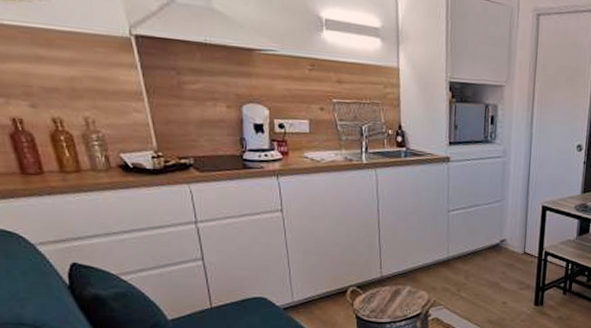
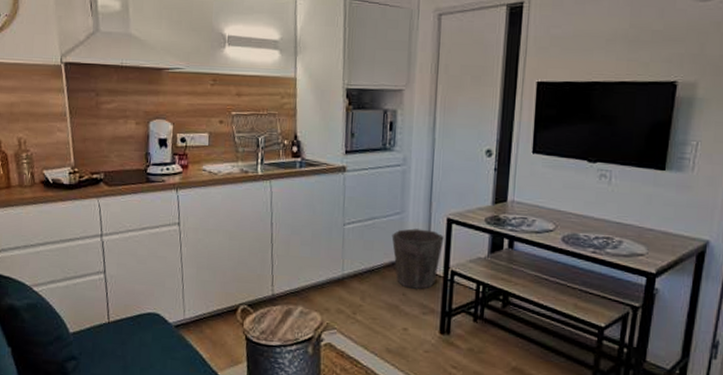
waste bin: none [493,215,539,268] -> present [392,228,444,289]

